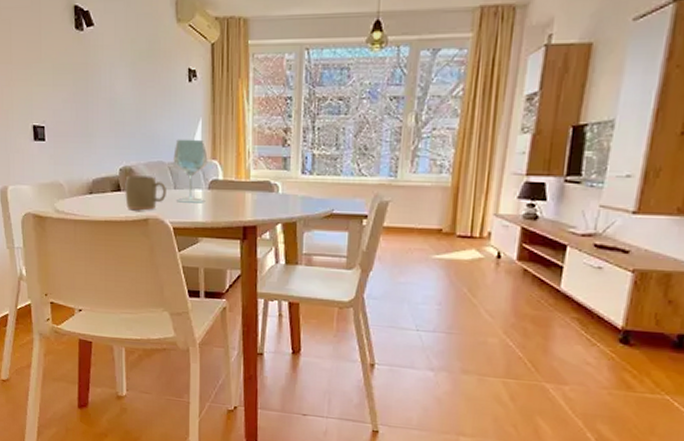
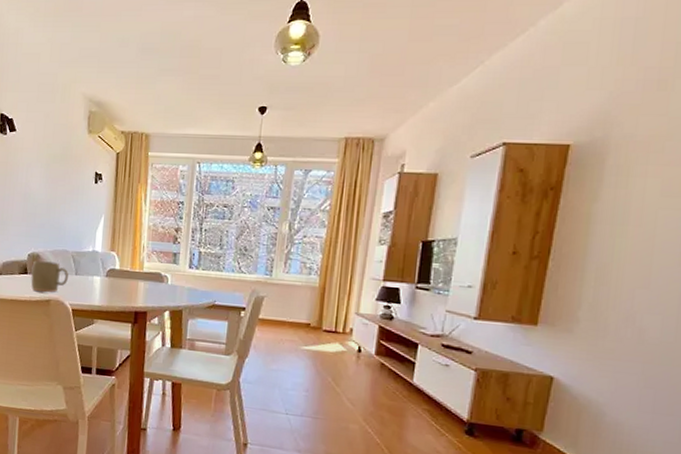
wine glass: present [173,139,208,203] -> none [76,231,108,289]

